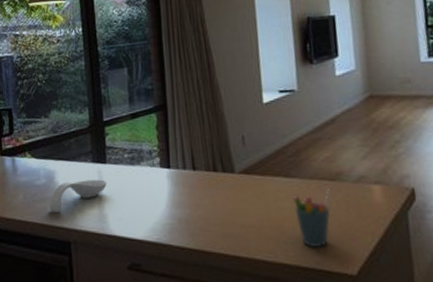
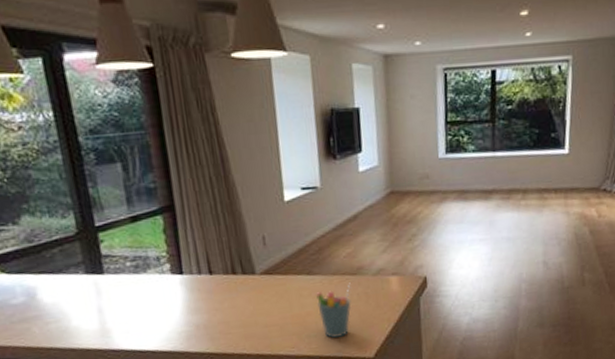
spoon rest: present [49,179,107,212] -> none [32,292,107,333]

